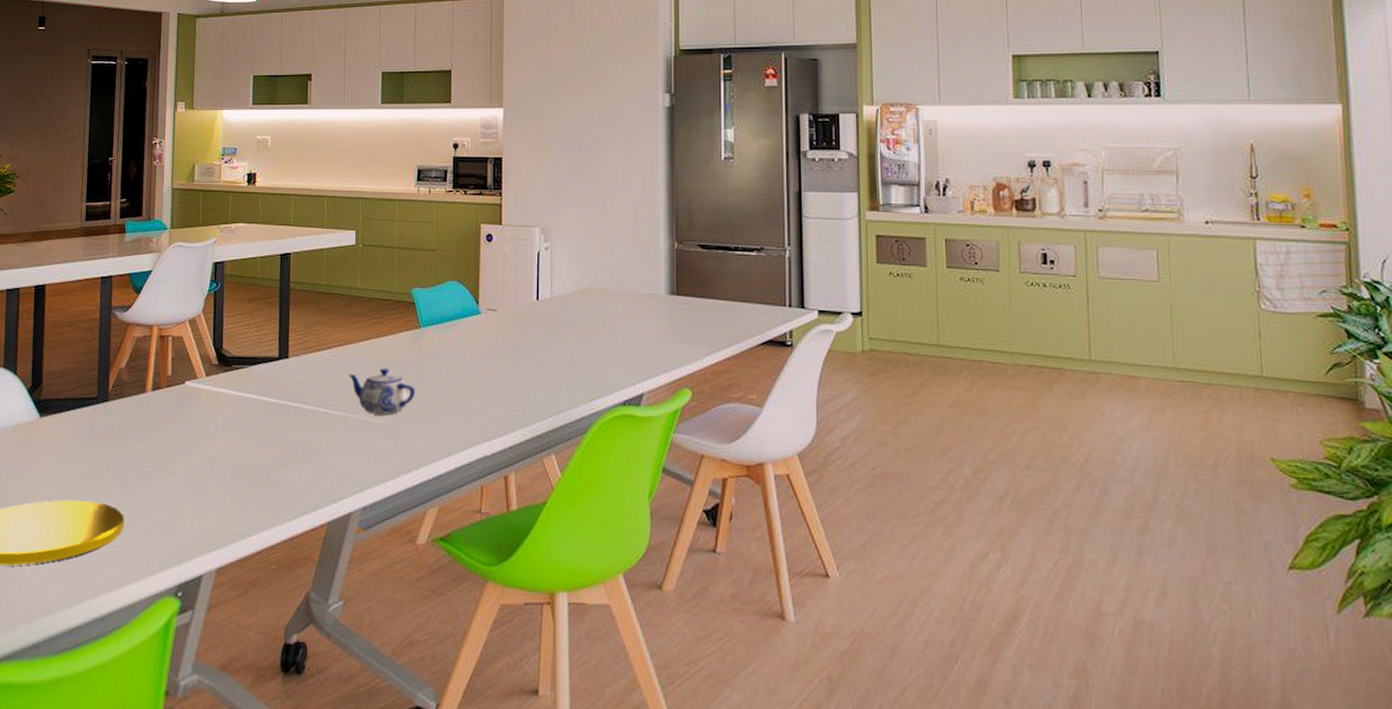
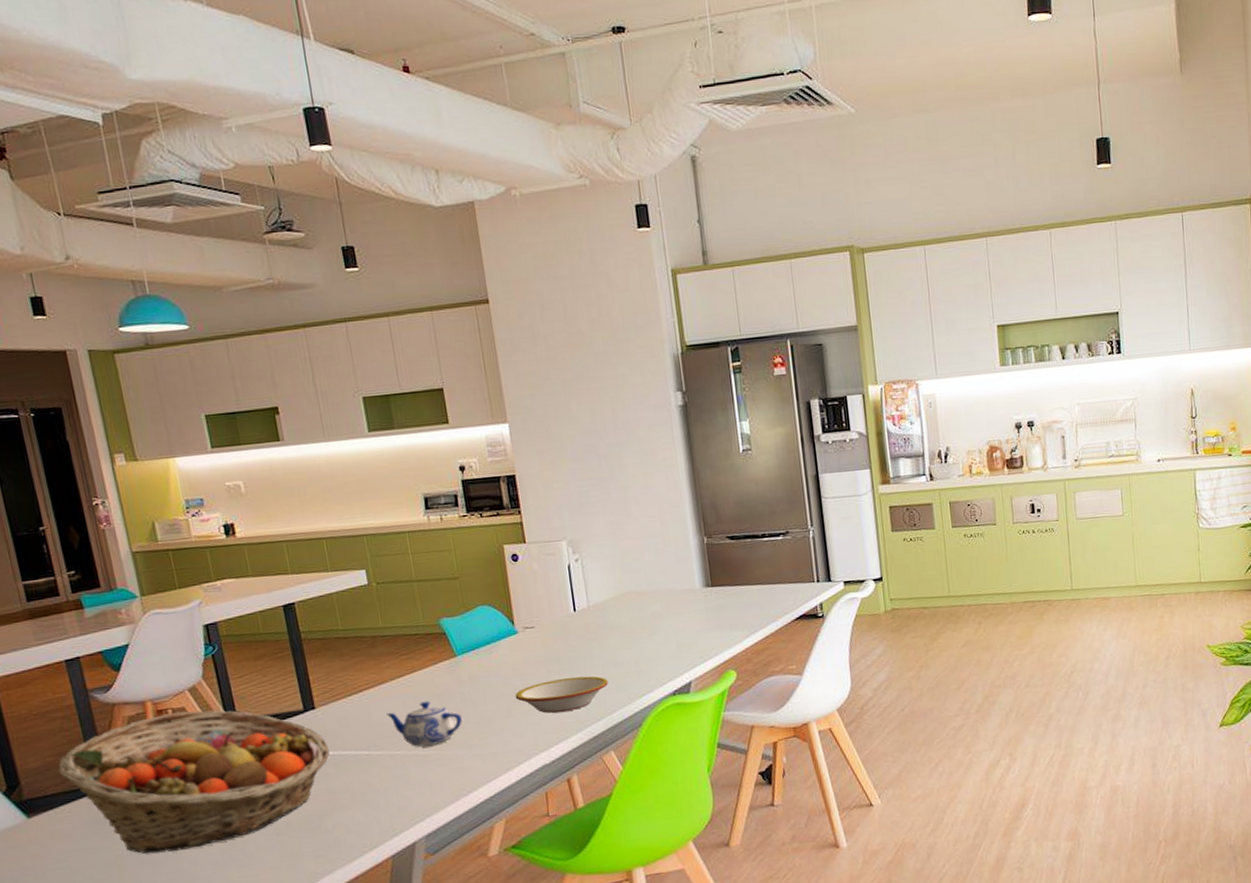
fruit basket: none [74,340,293,476] -> present [58,710,330,854]
bowl: none [468,368,559,404] -> present [515,676,608,713]

